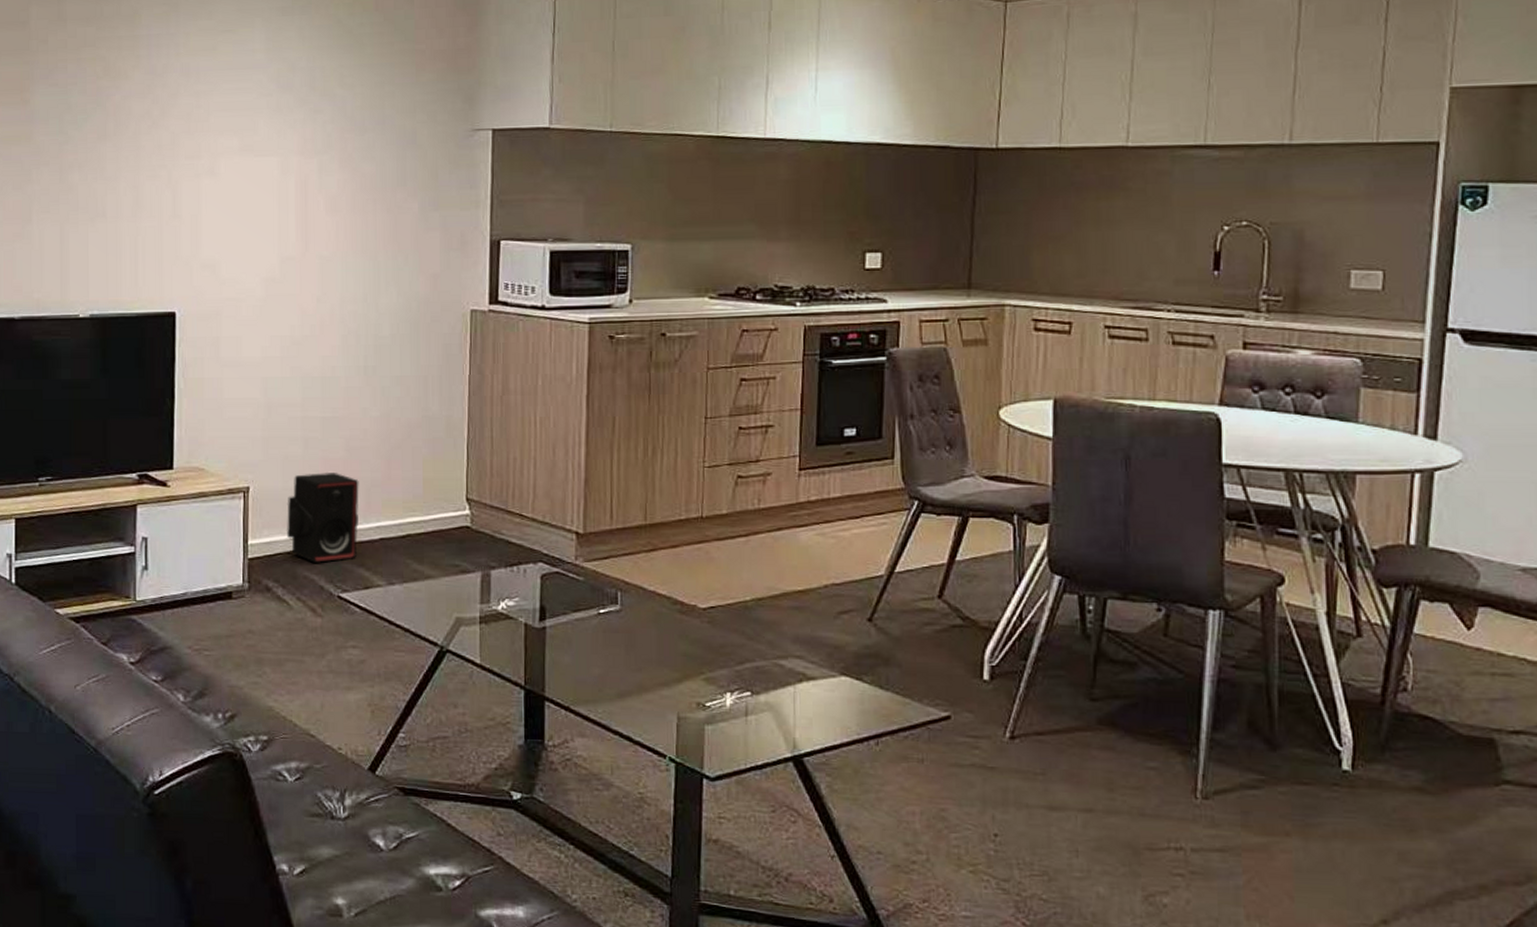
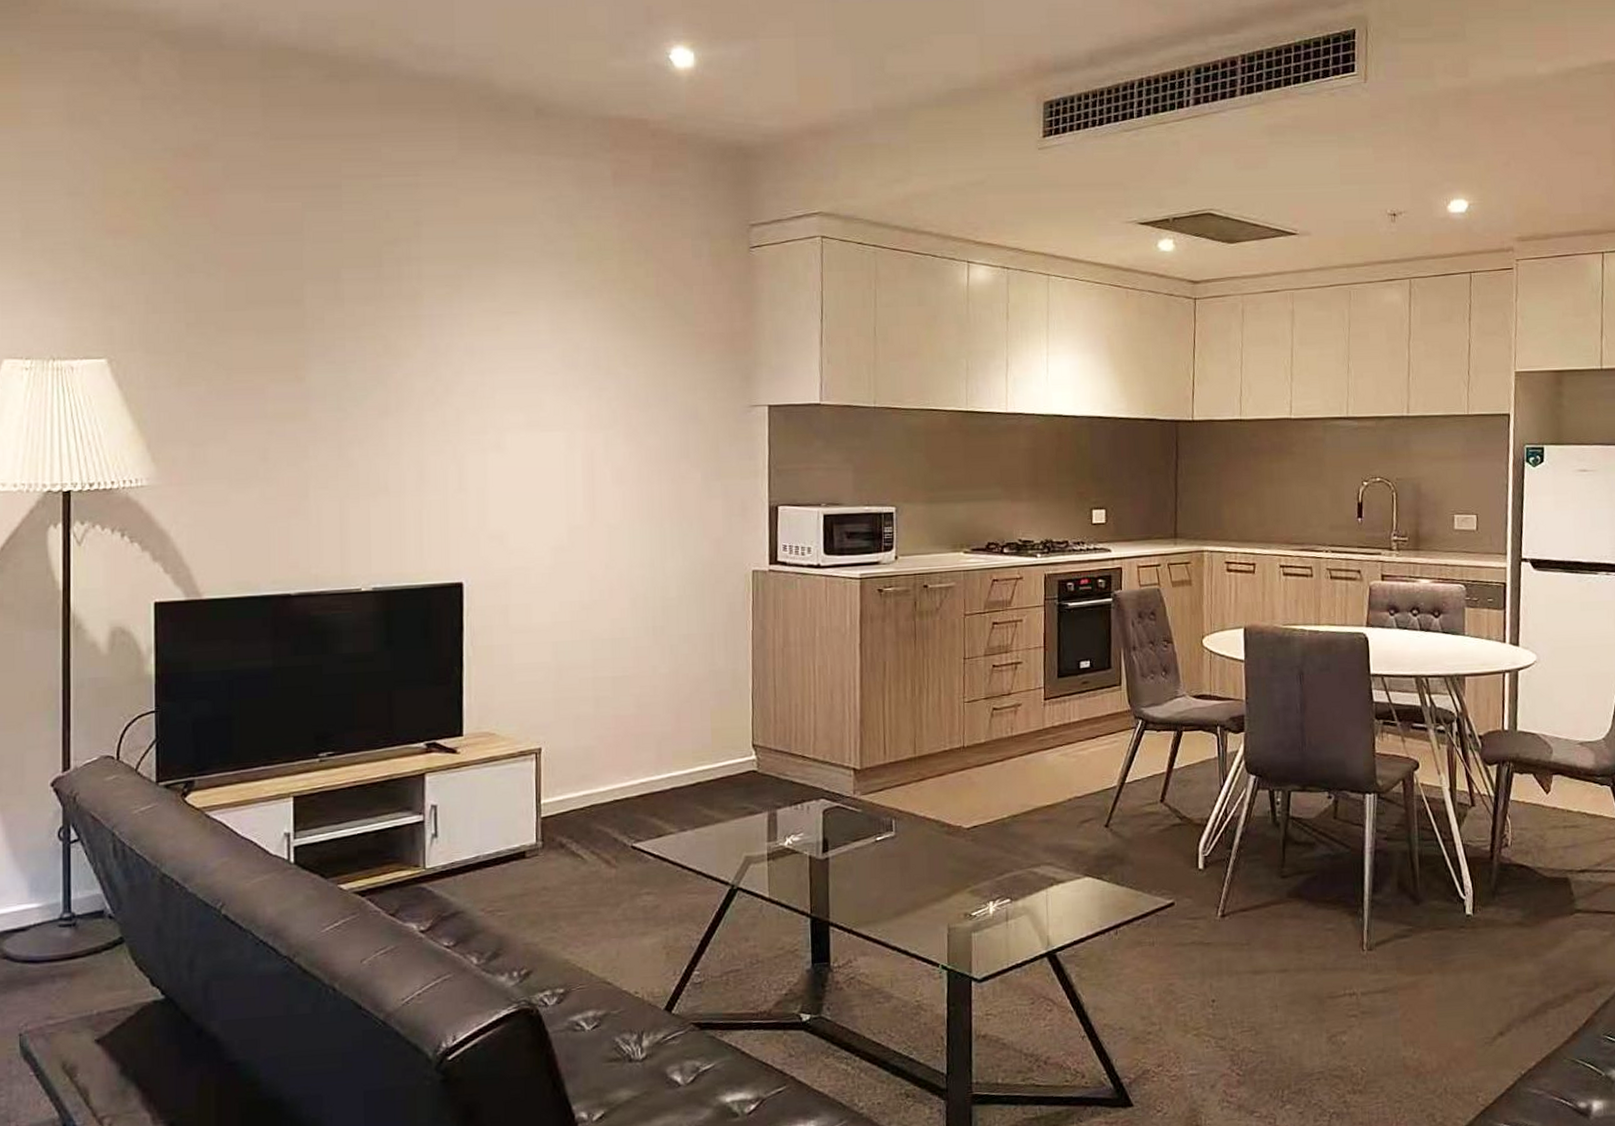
stereo: present [287,473,359,563] -> none [579,729,650,817]

